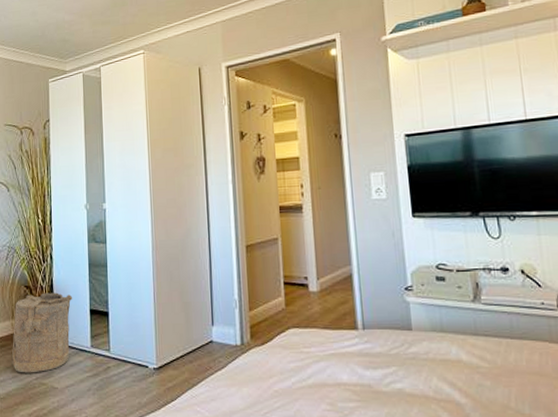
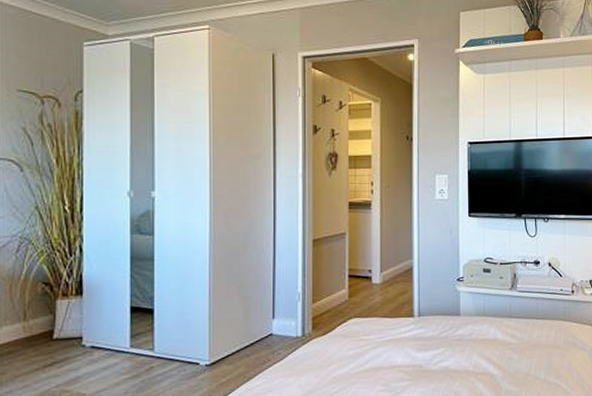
laundry hamper: present [12,292,73,373] -> none [23,289,109,382]

